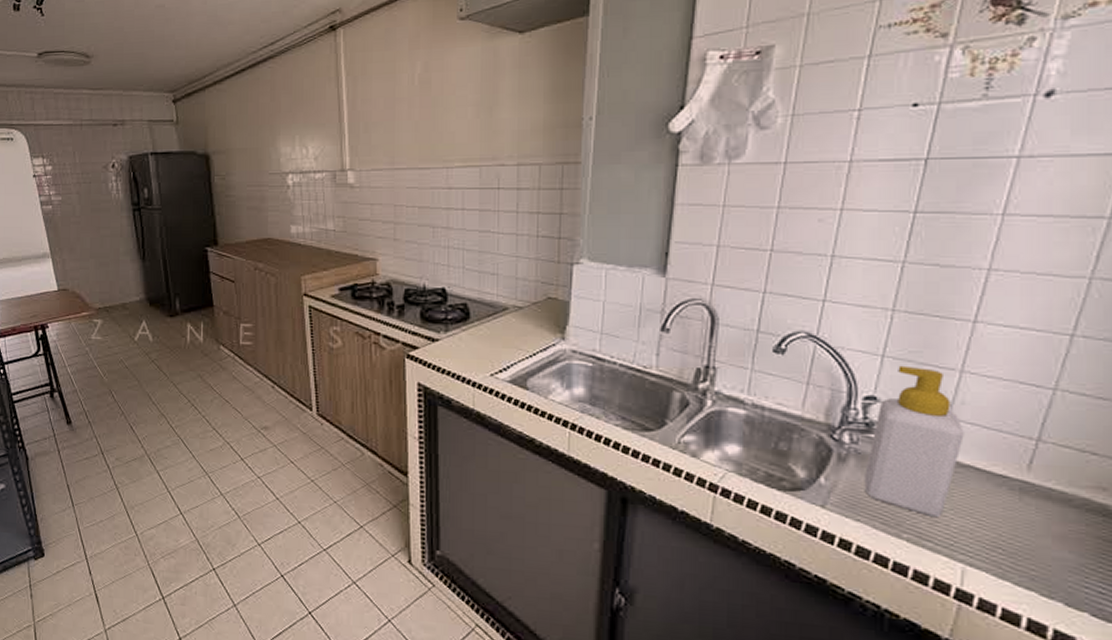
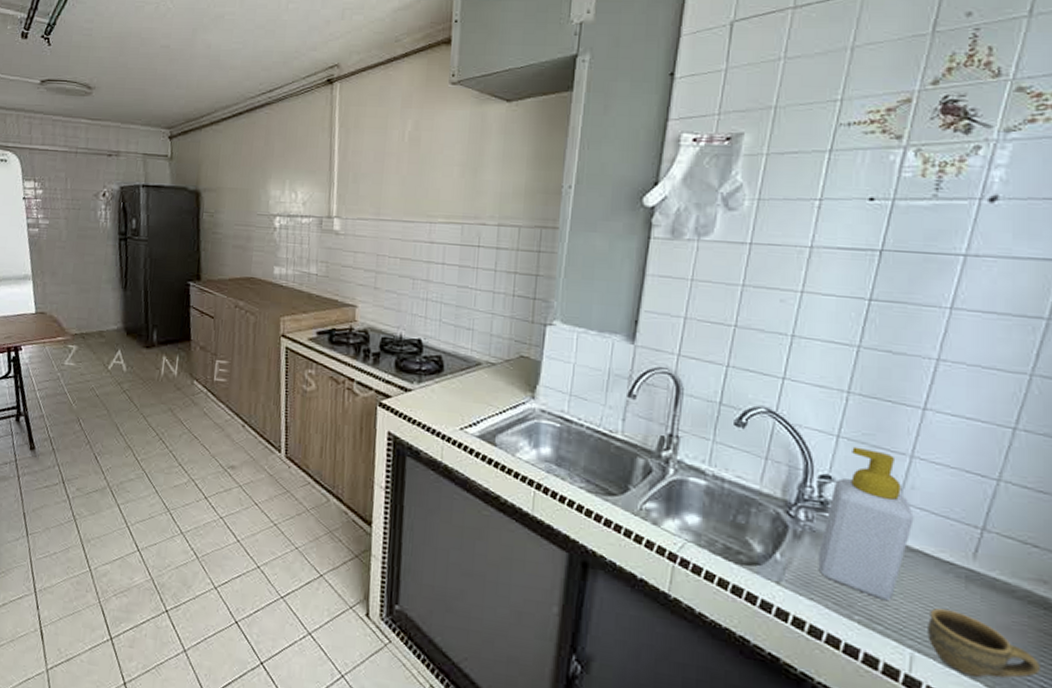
cup: none [980,522,1098,587] -> present [928,608,1040,678]

